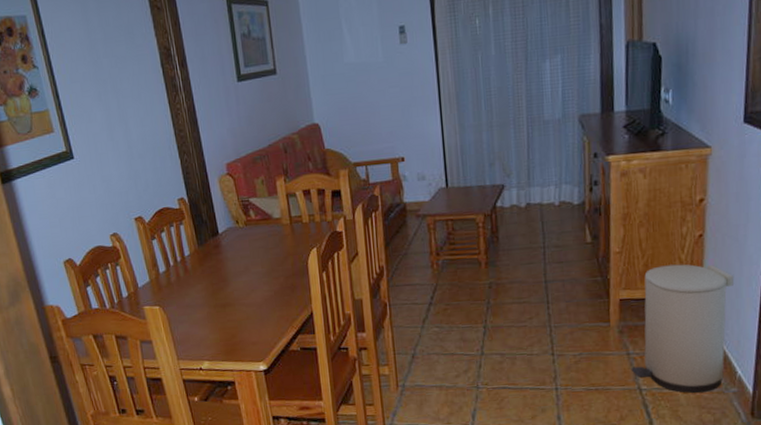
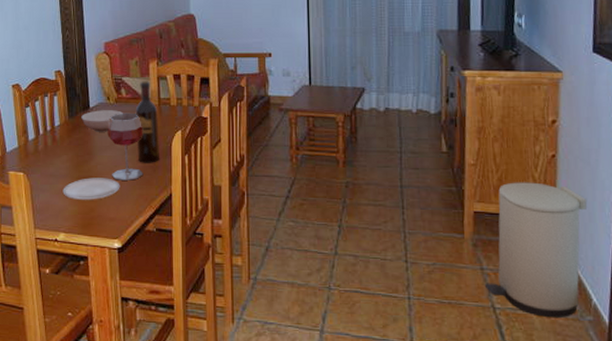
plate: none [201,303,260,328] -> present [63,178,120,201]
bowl: none [211,233,254,258] -> present [81,110,123,132]
wineglass: none [239,234,282,305] -> present [107,113,143,180]
wine bottle: none [266,199,297,285] -> present [135,81,160,163]

